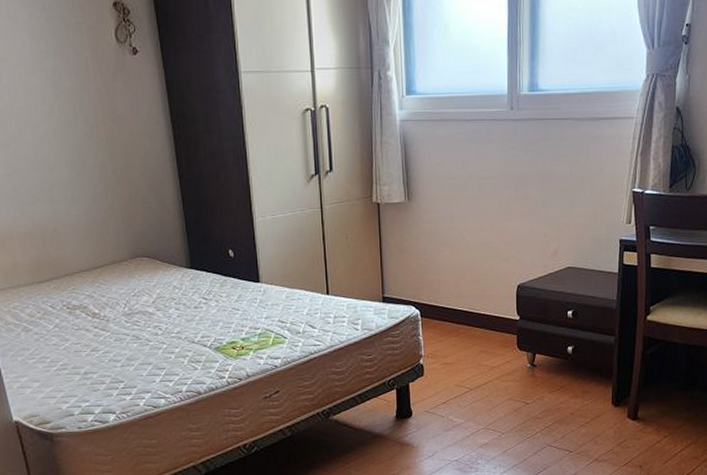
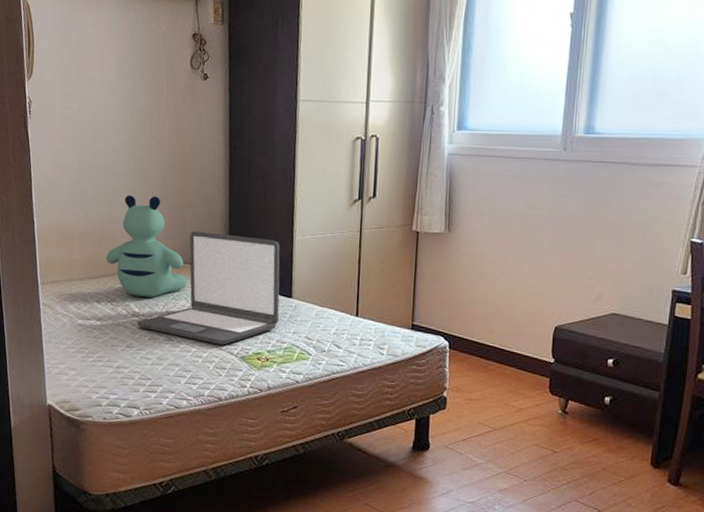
bear: none [53,187,147,297] -> present [106,195,187,297]
laptop: none [98,221,250,339] -> present [136,231,280,345]

